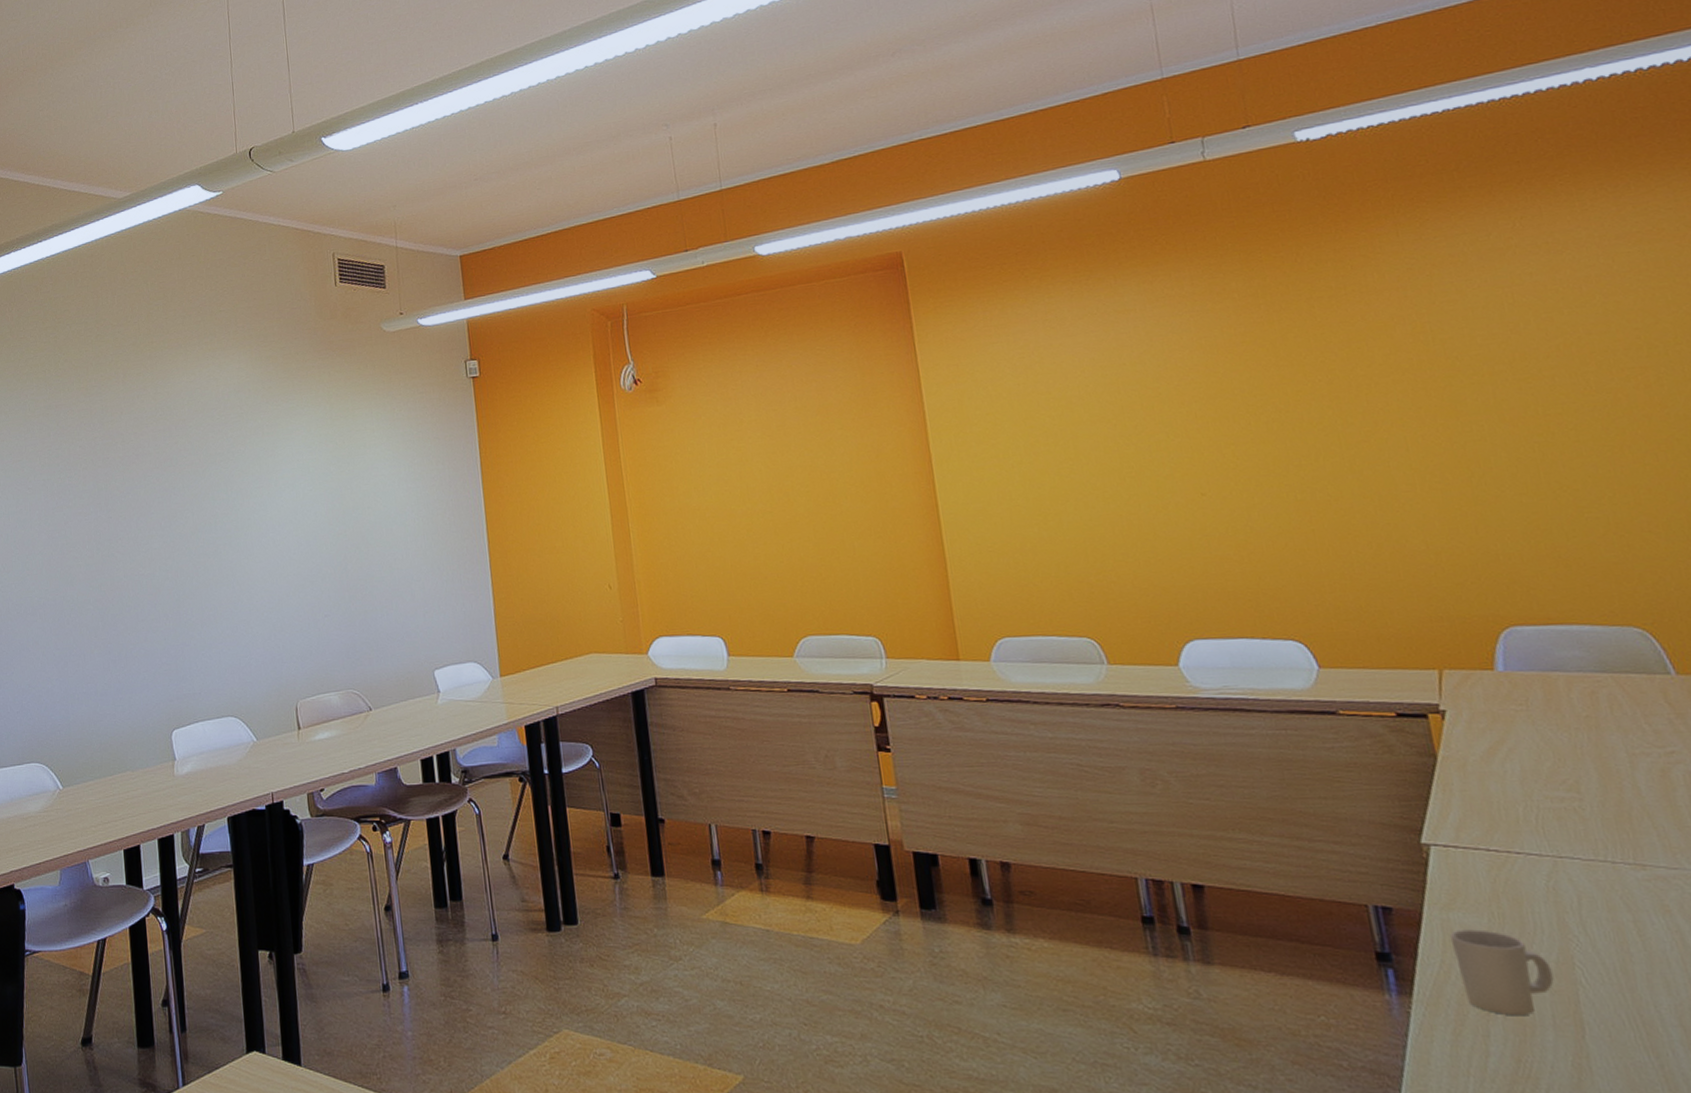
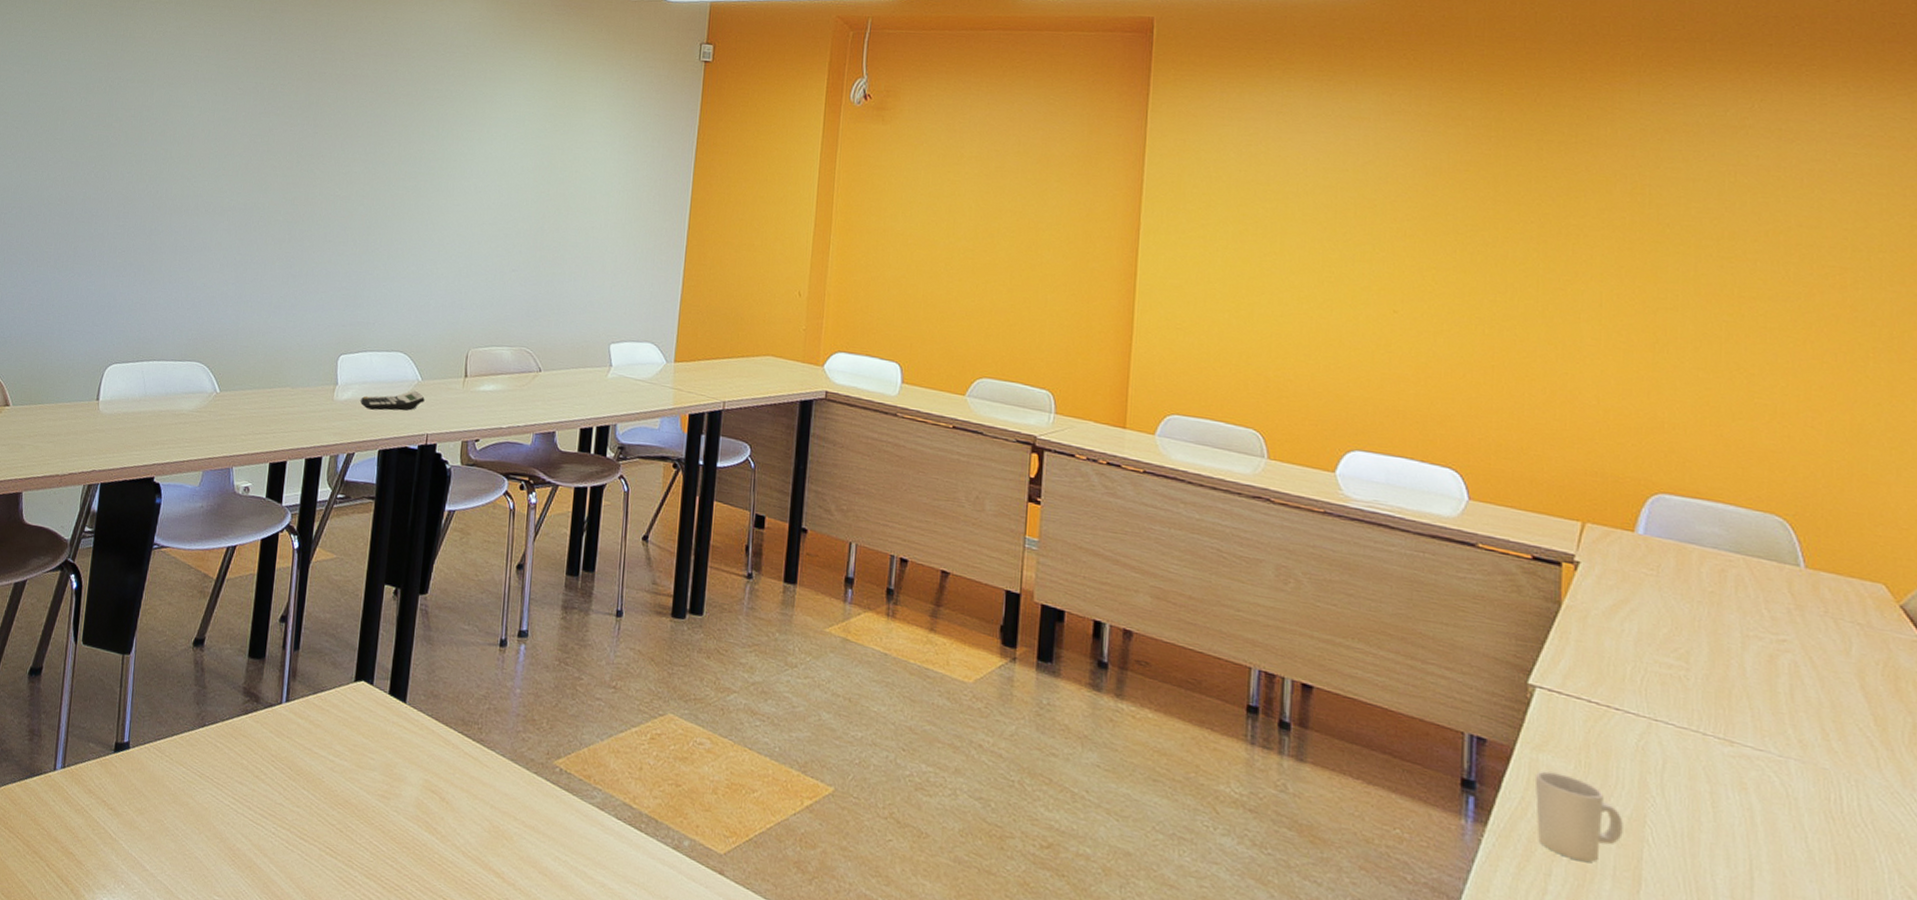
calculator: none [201,751,264,779] -> present [361,390,425,411]

